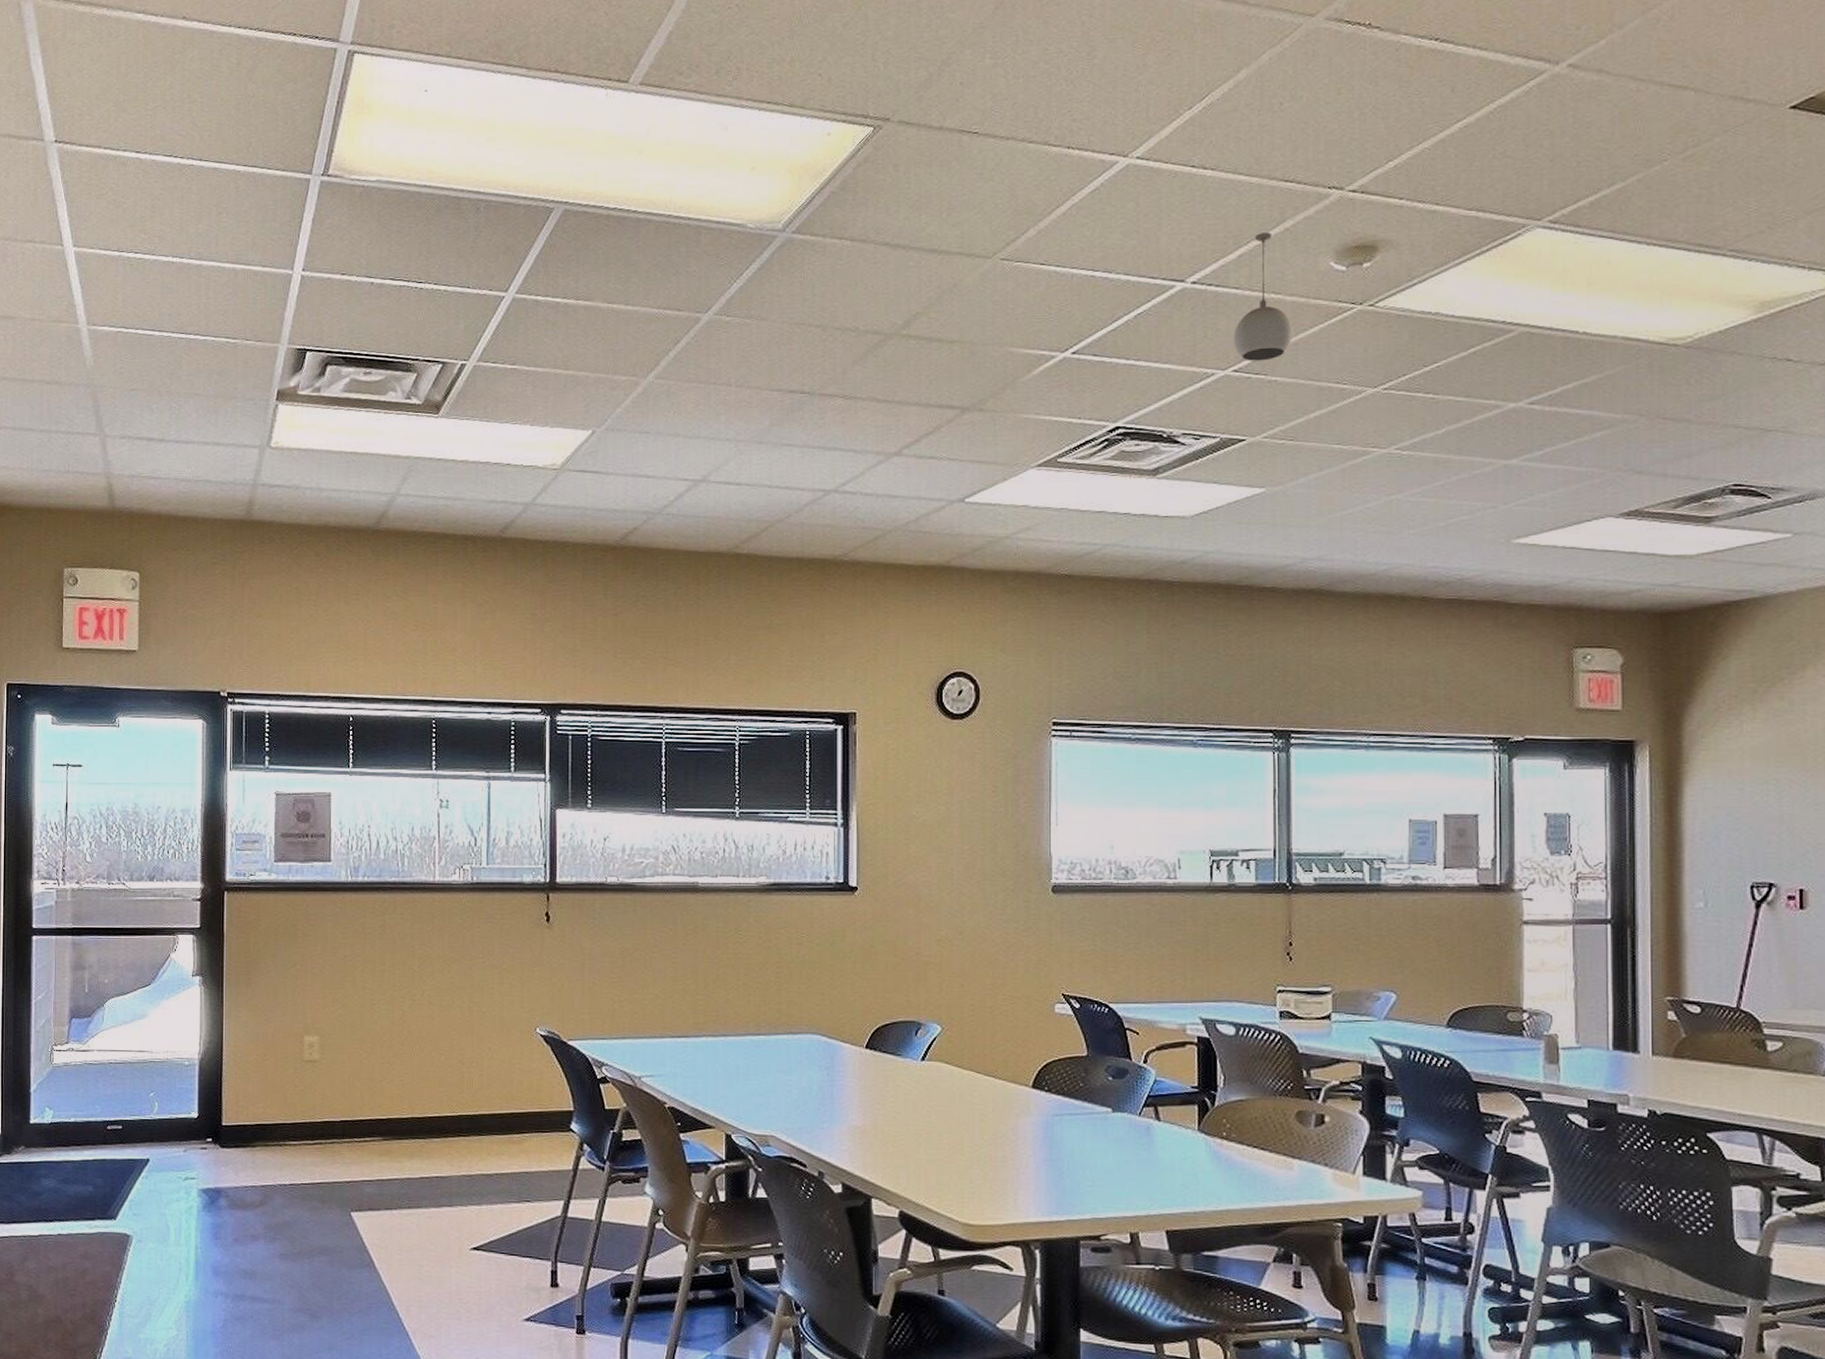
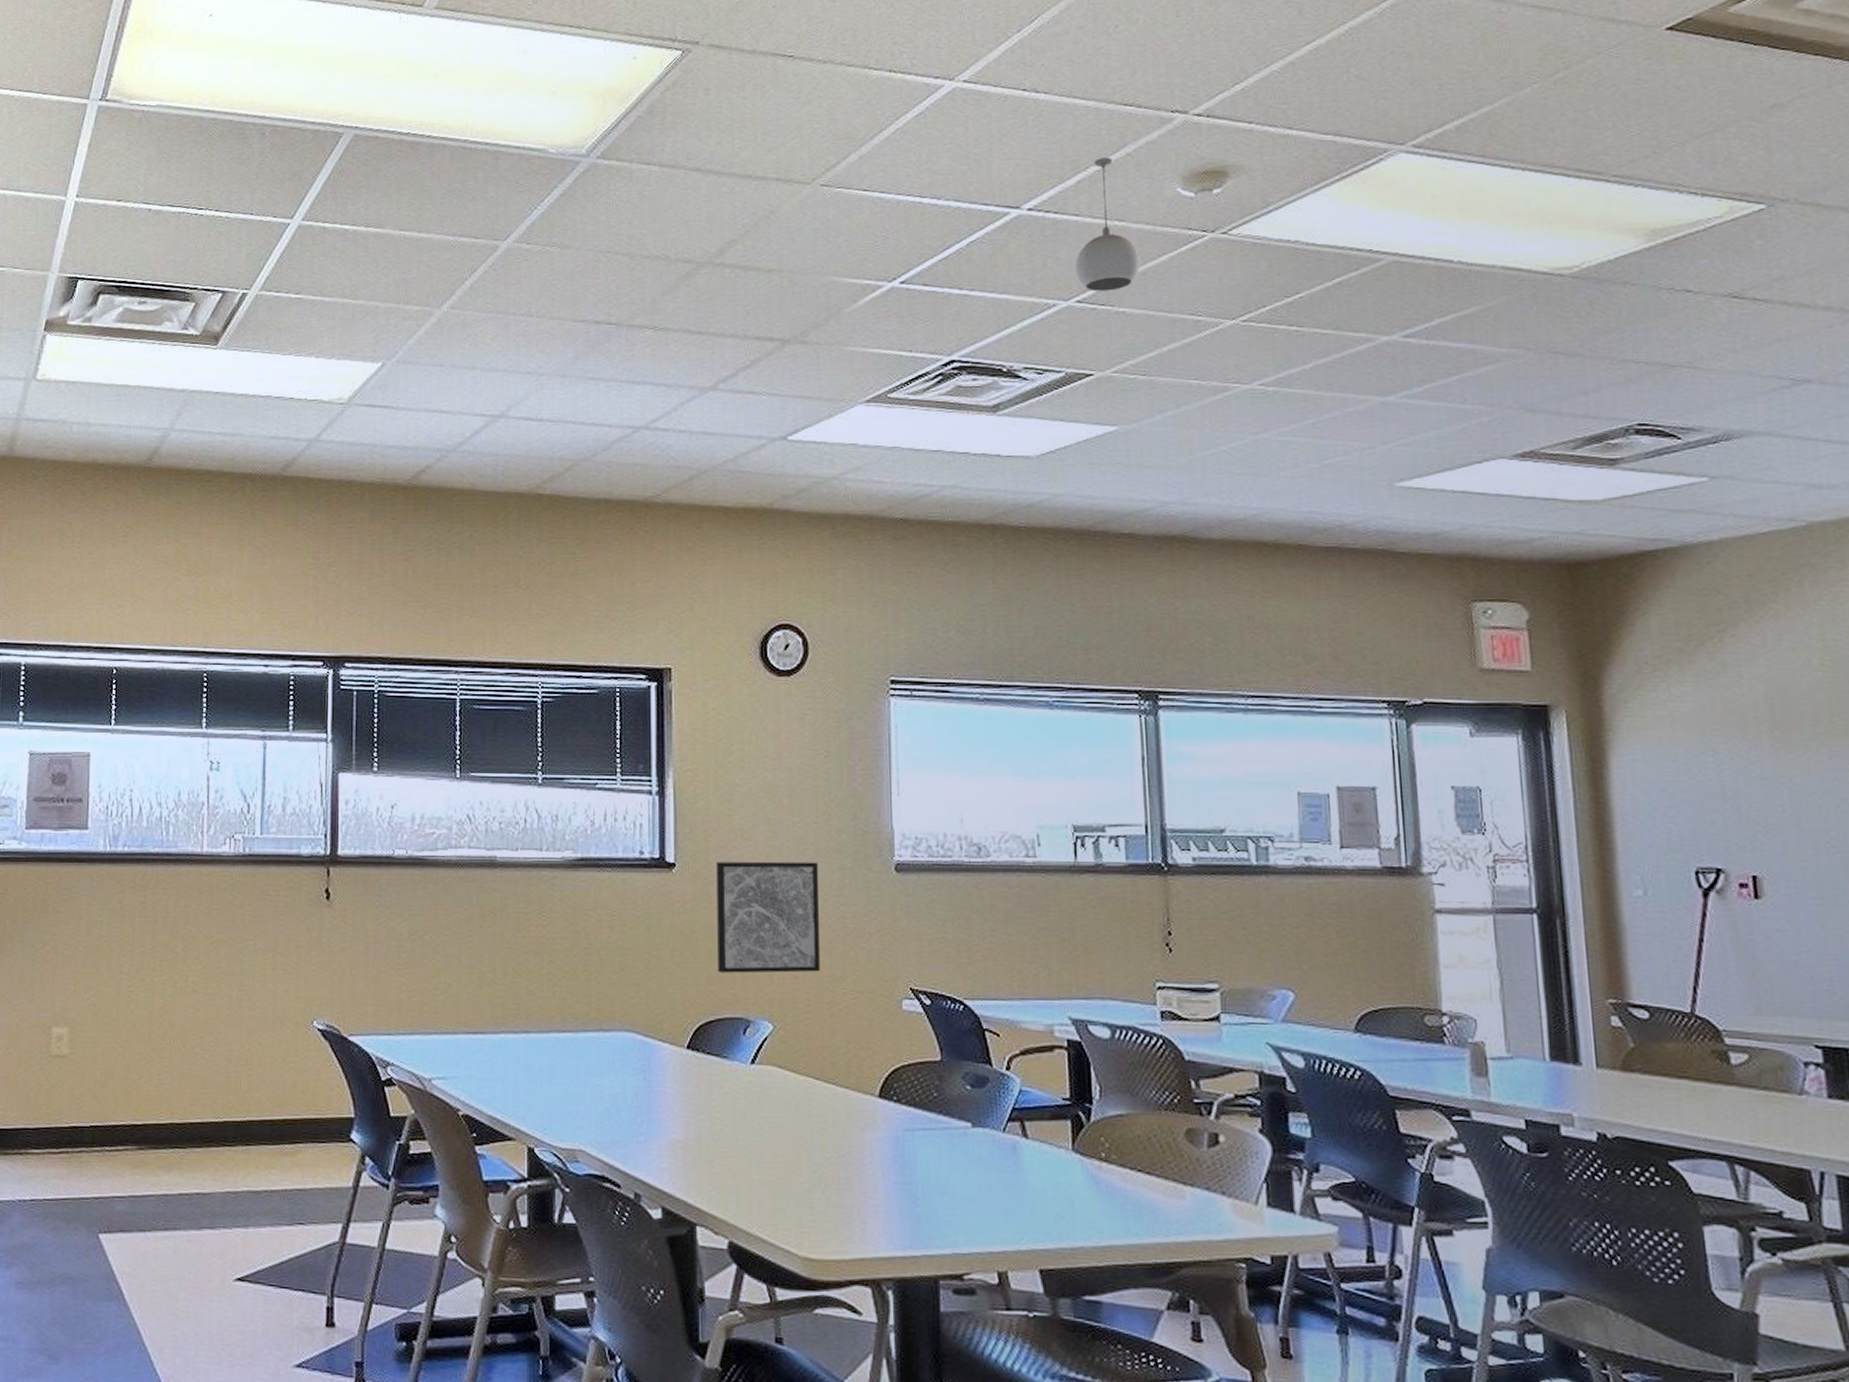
wall art: none [894,884,983,983] -> present [716,861,820,973]

